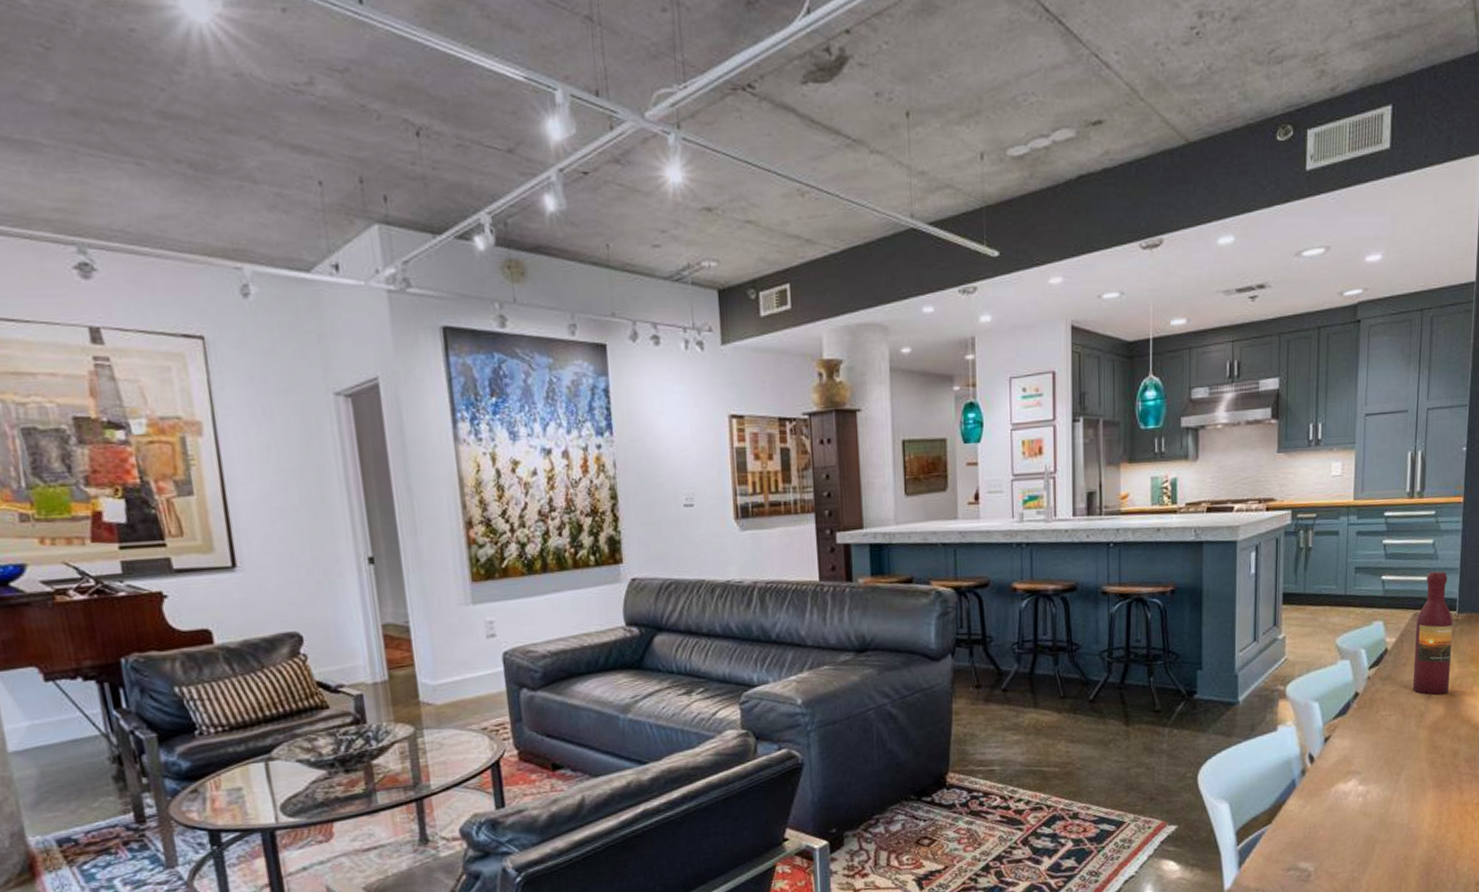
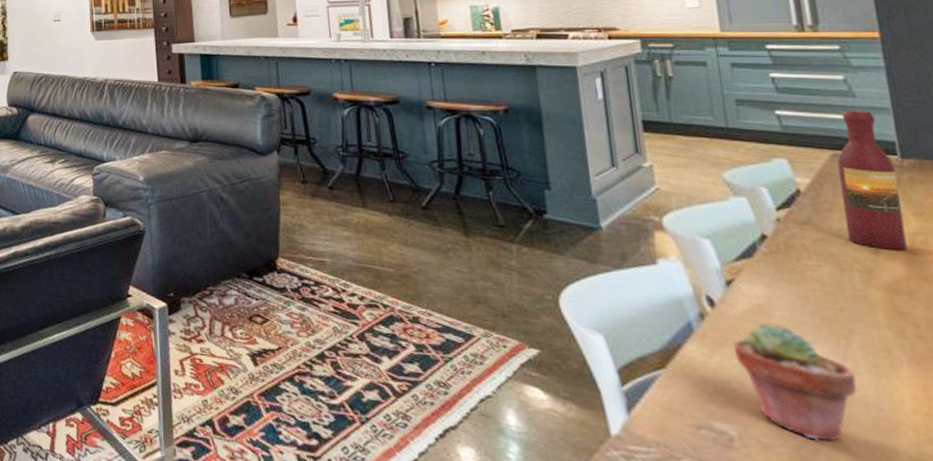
potted succulent: none [1321,771,1399,863] -> present [732,324,857,442]

